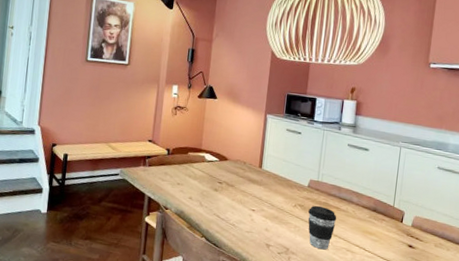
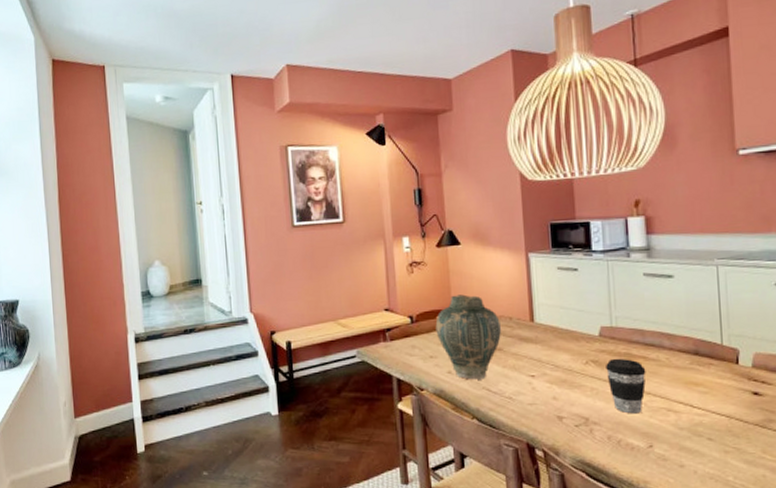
vase: none [185,137,237,207] -> present [435,294,501,380]

